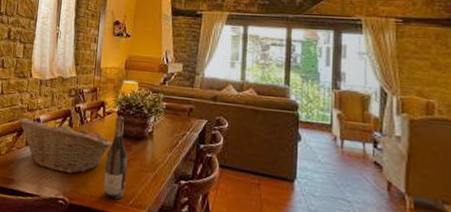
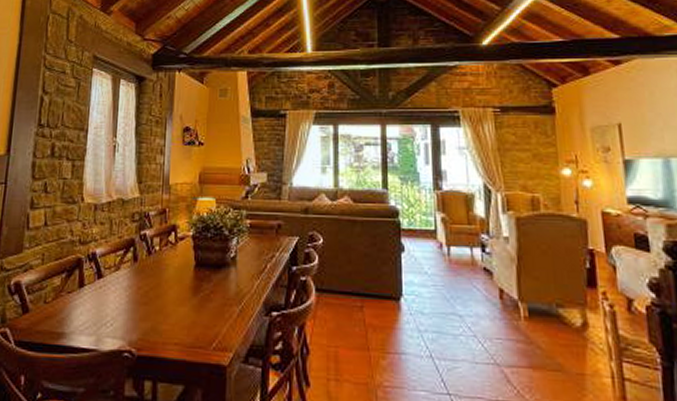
fruit basket: present [18,117,112,174] -> none [67,252,188,318]
wine bottle: present [103,116,128,200] -> none [178,240,207,344]

